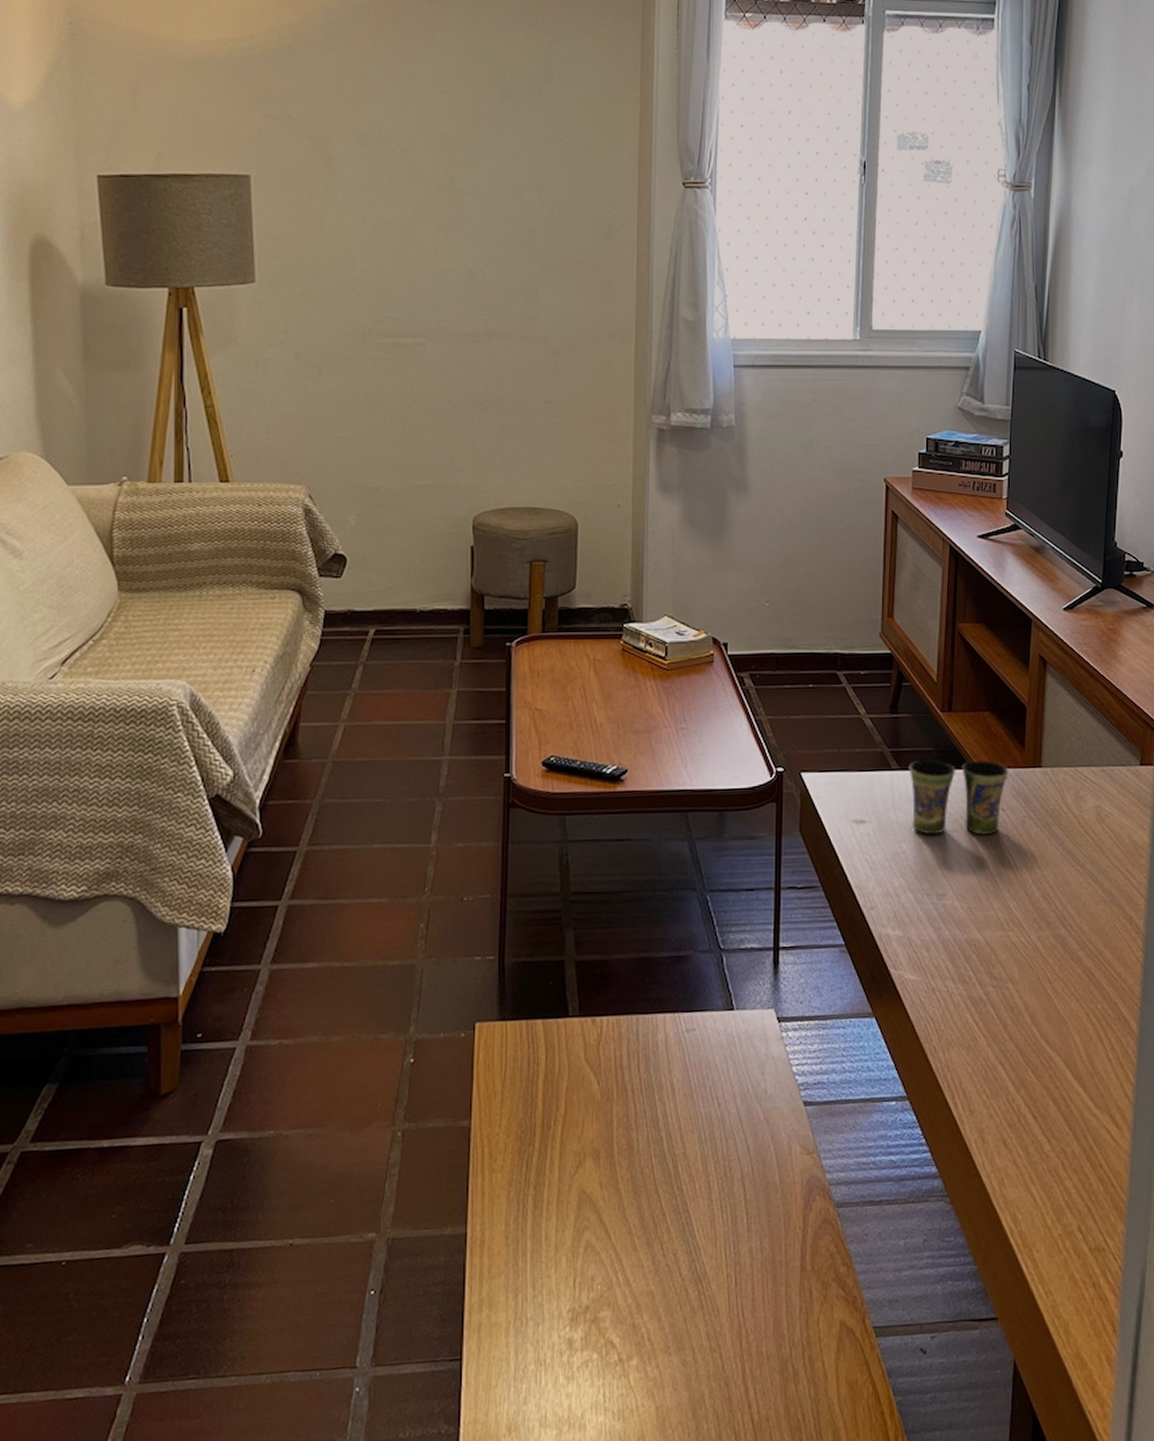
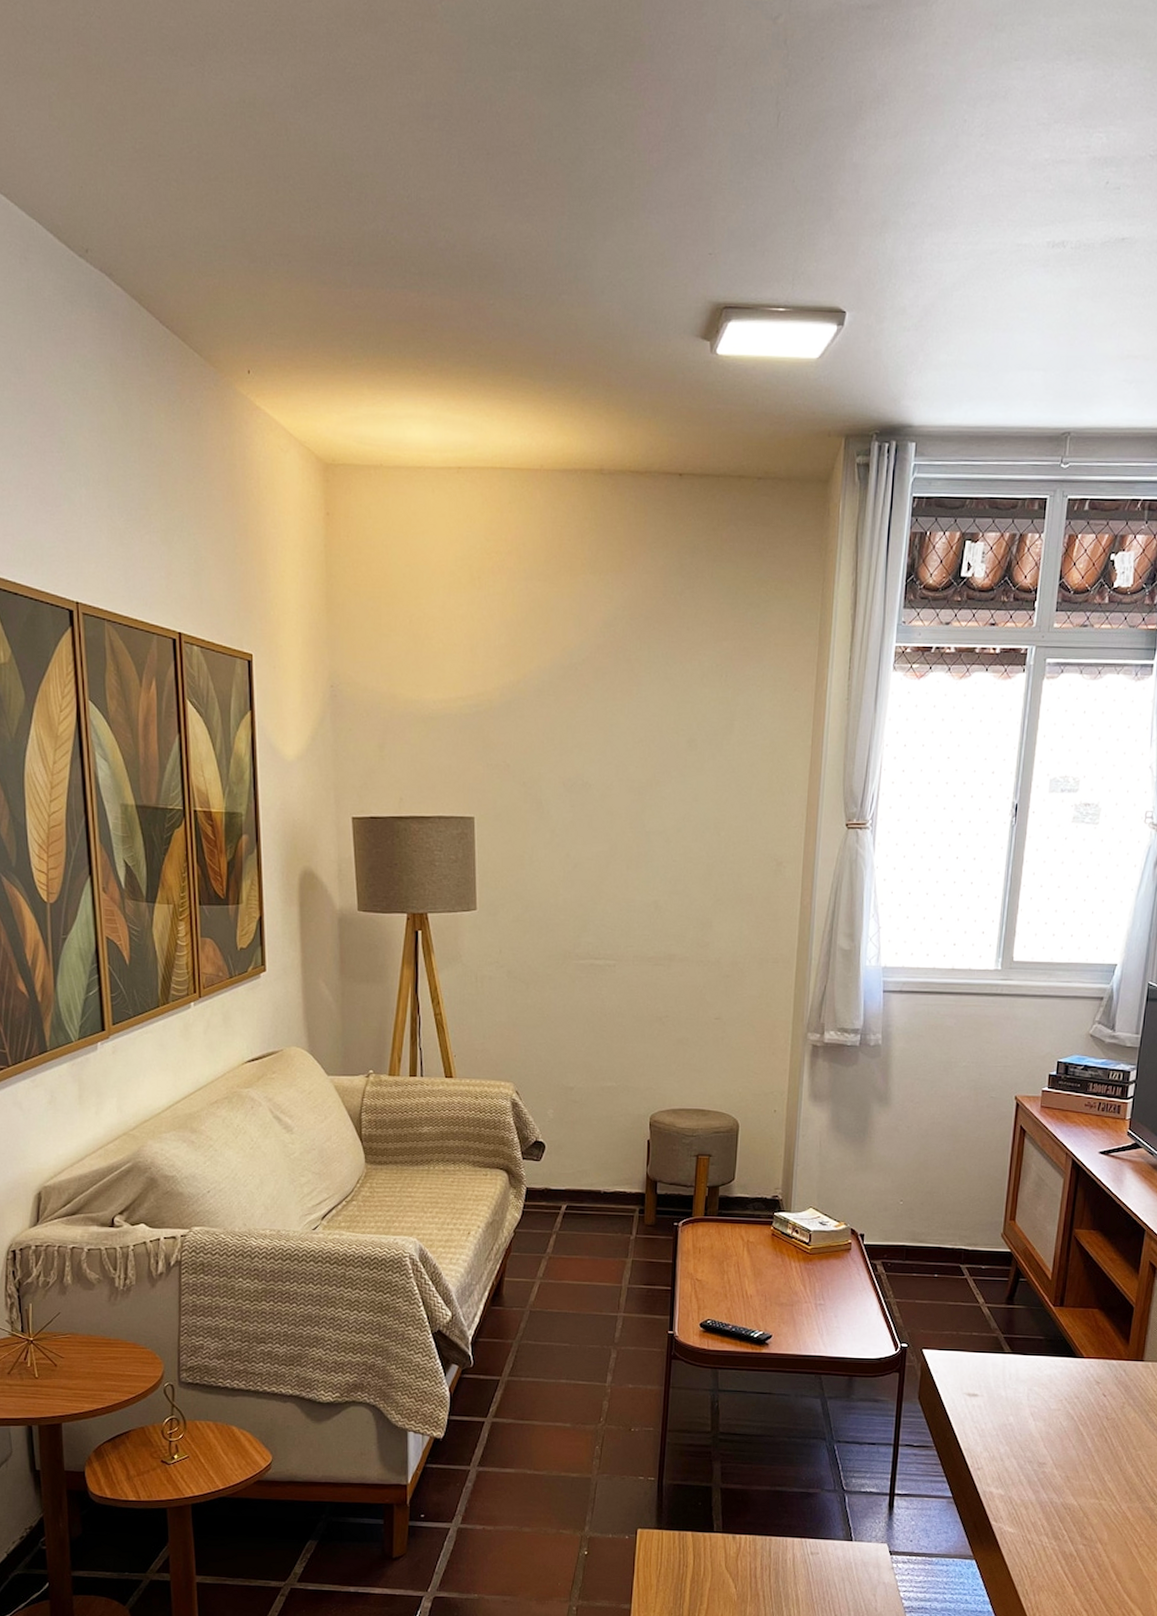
cup: present [909,759,1009,835] -> none [1019,1346,1113,1416]

